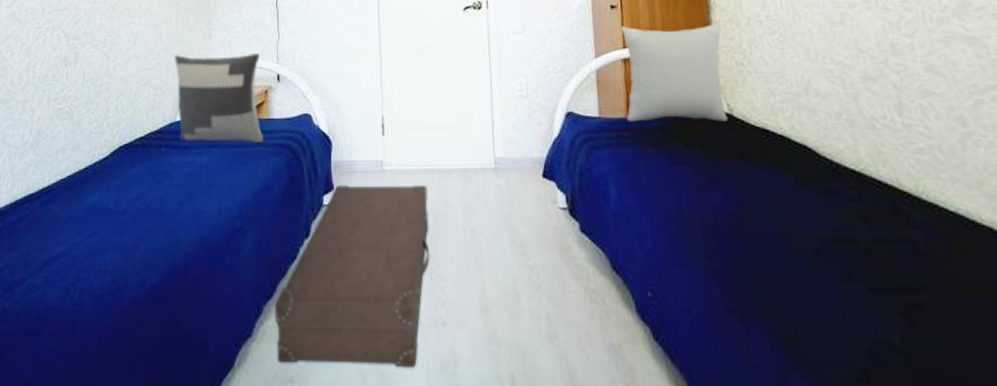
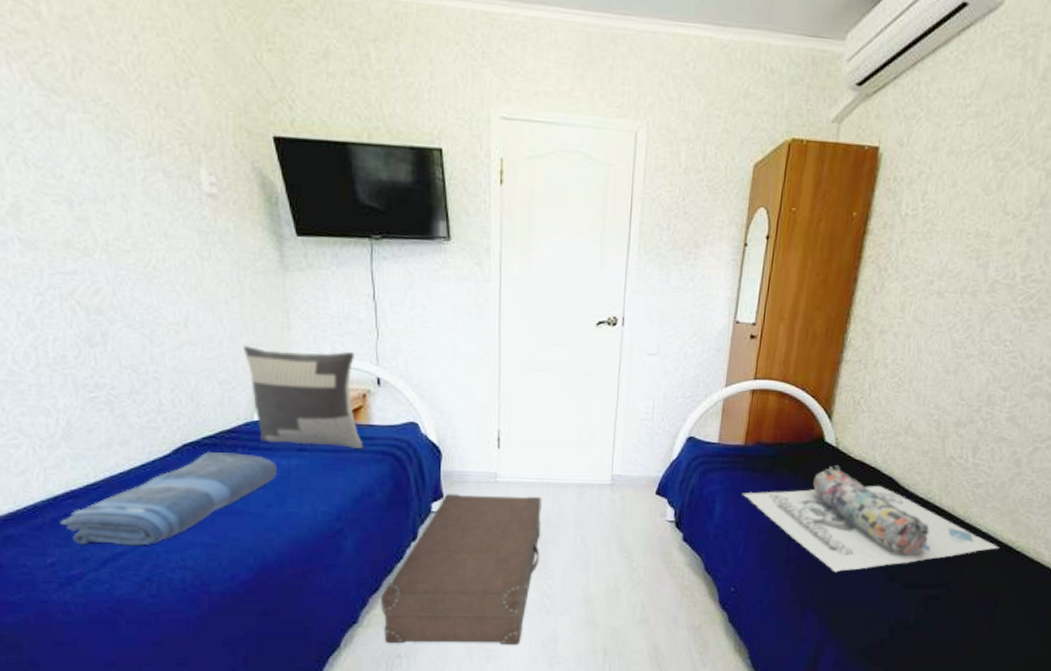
towel: none [15,152,192,249] -> present [60,452,278,546]
pillow: present [620,24,728,122] -> none [743,357,850,453]
towel: none [637,135,982,271] -> present [743,465,999,573]

